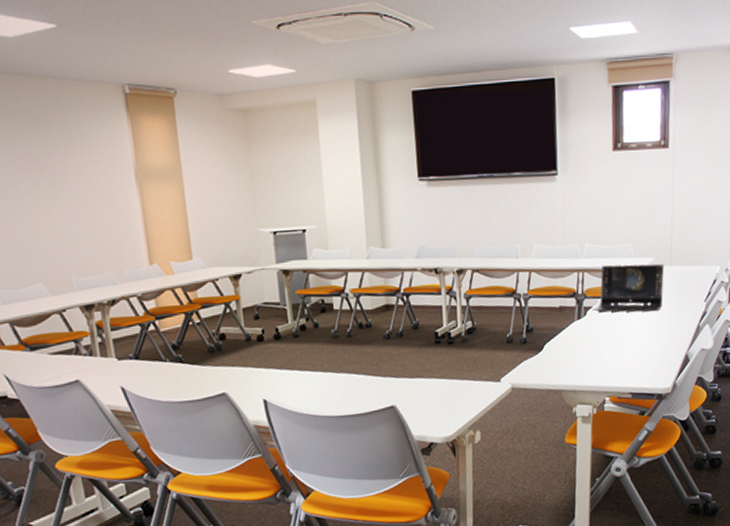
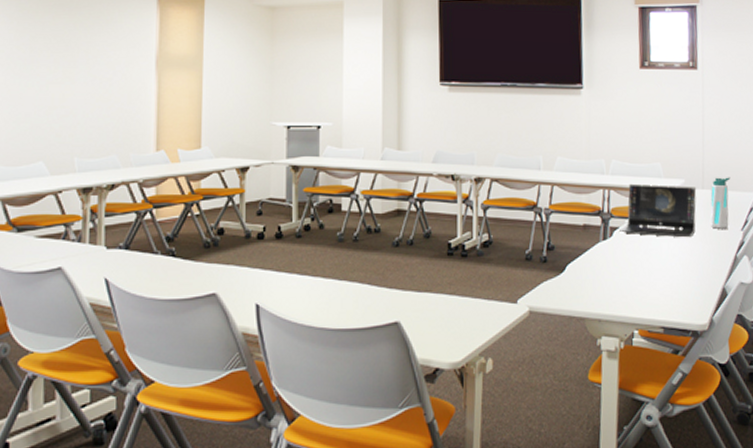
water bottle: none [676,252,697,302] -> present [710,177,731,229]

